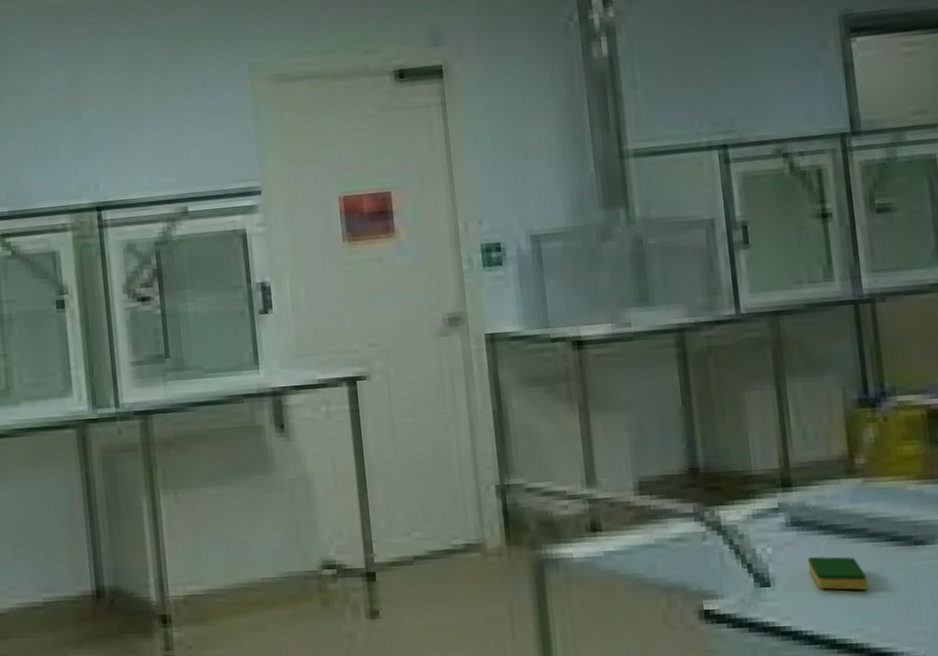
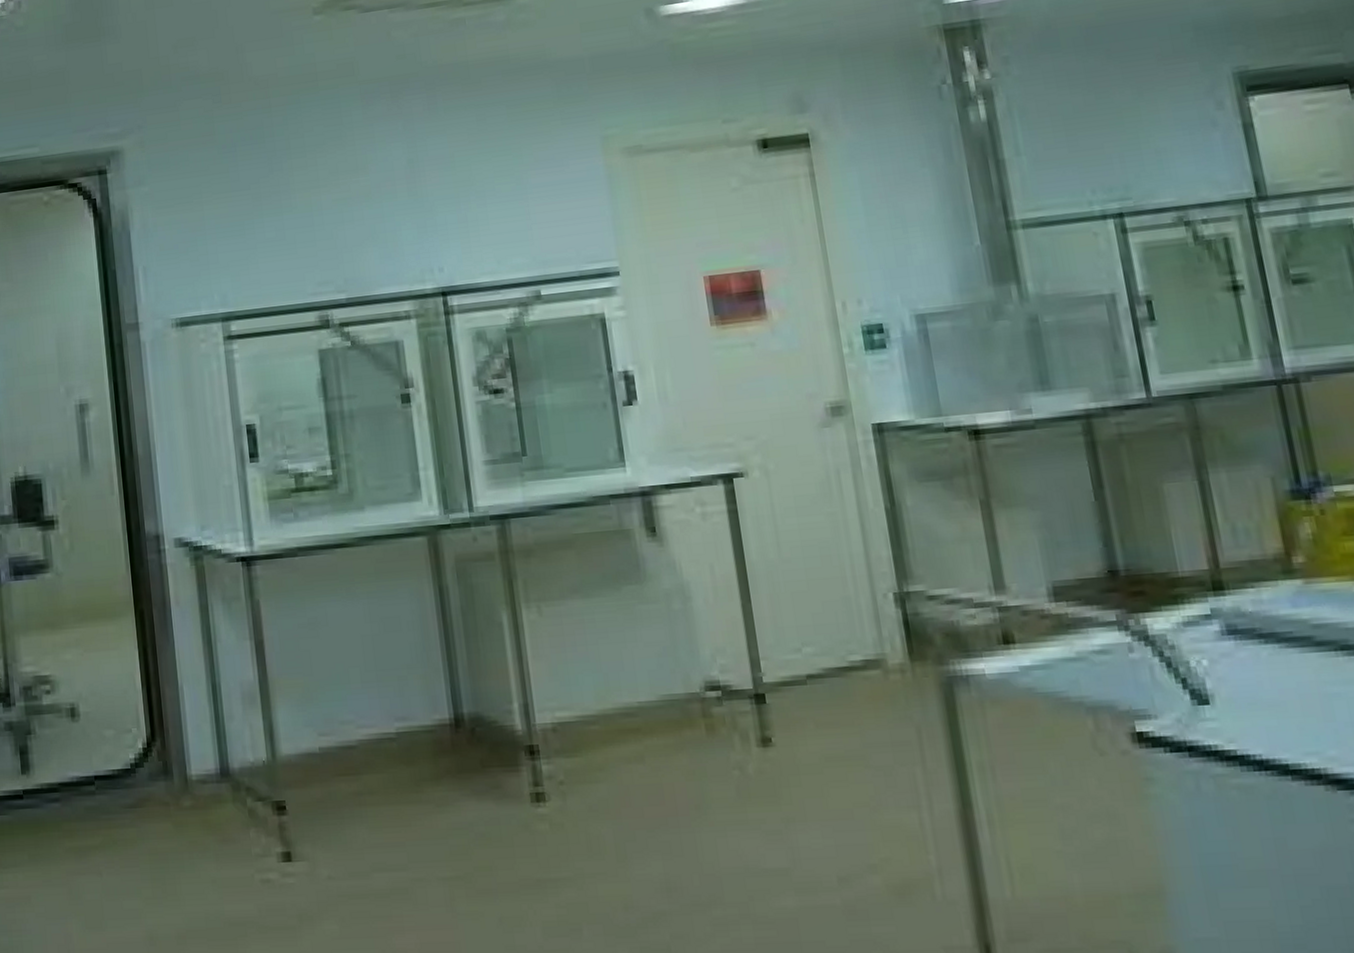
dish sponge: present [808,556,868,590] -> none [1249,669,1320,707]

